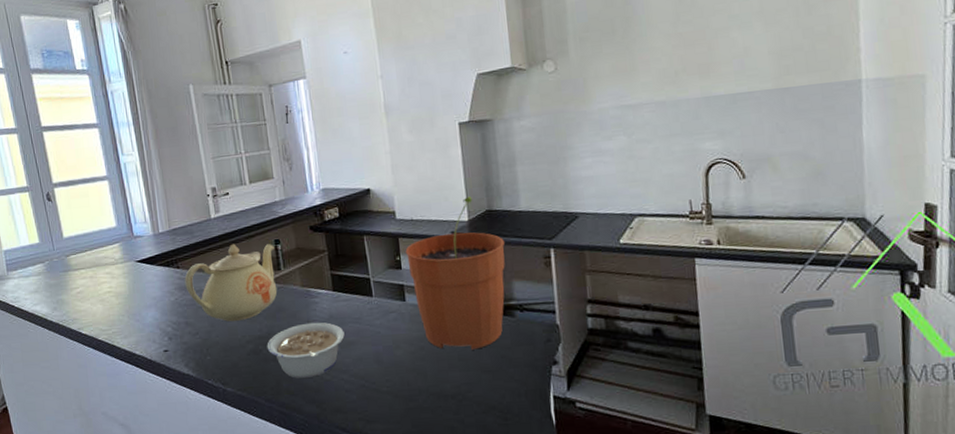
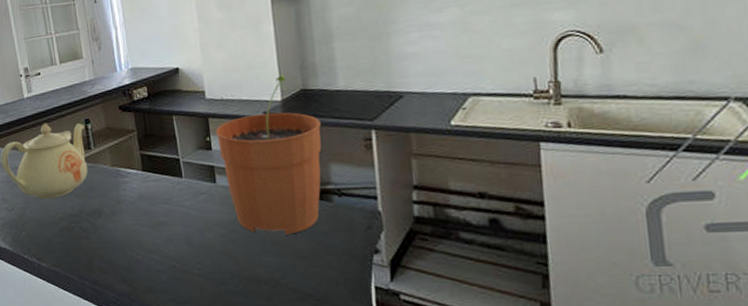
legume: present [267,322,345,378] -> none [78,201,155,257]

